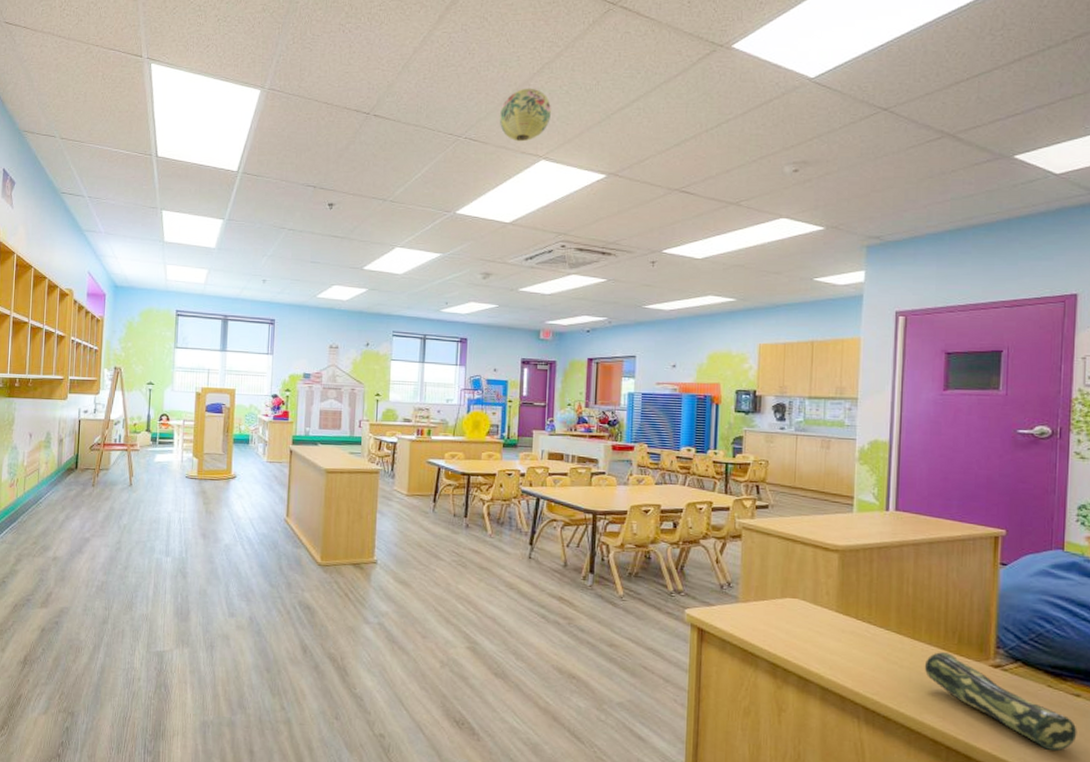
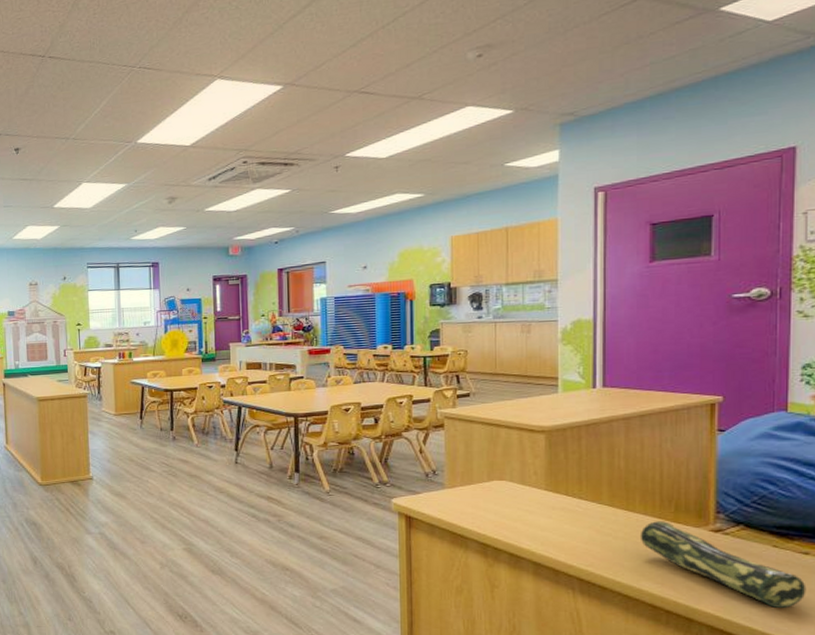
paper lantern: present [499,88,552,142] -> none [171,8,223,65]

